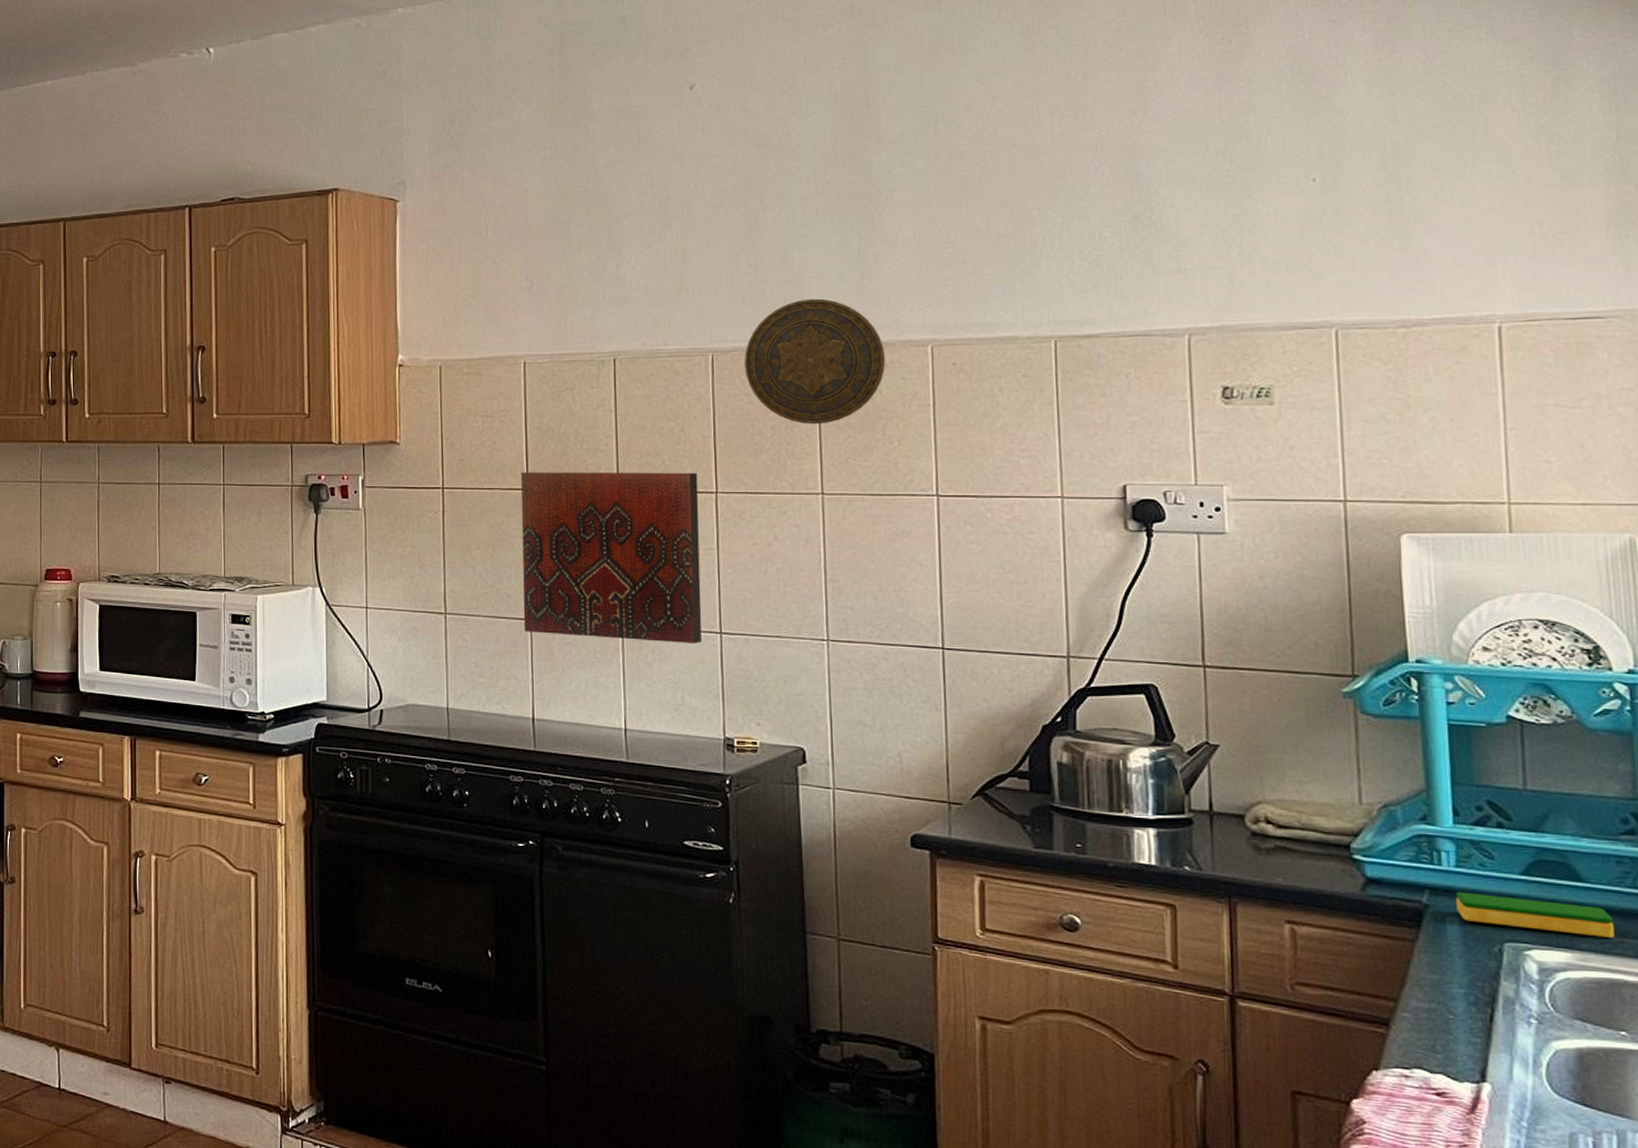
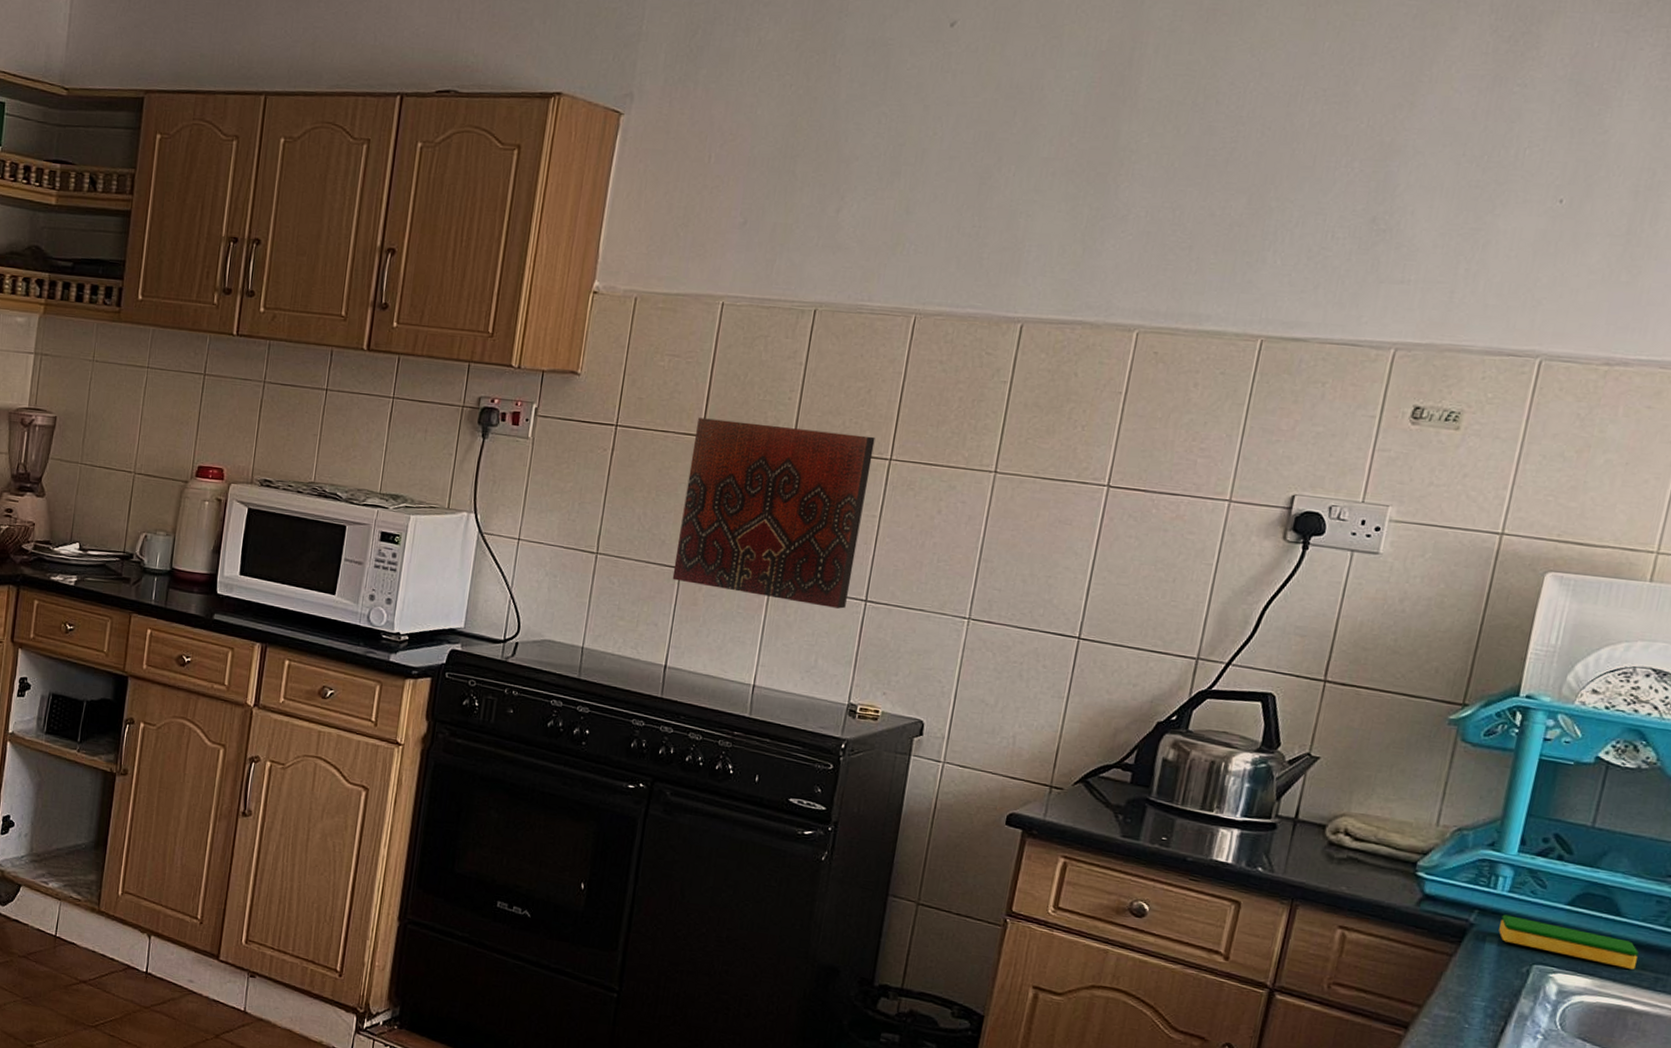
decorative plate: present [744,298,886,425] -> none [944,268,1090,401]

